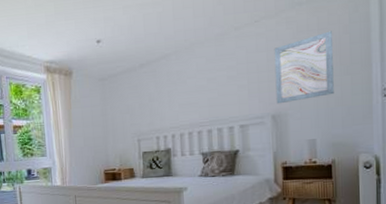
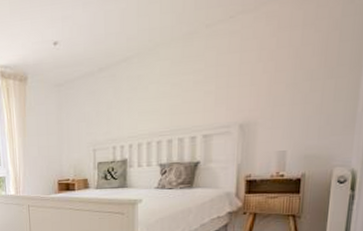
wall art: present [274,31,334,104] -> none [246,26,319,112]

